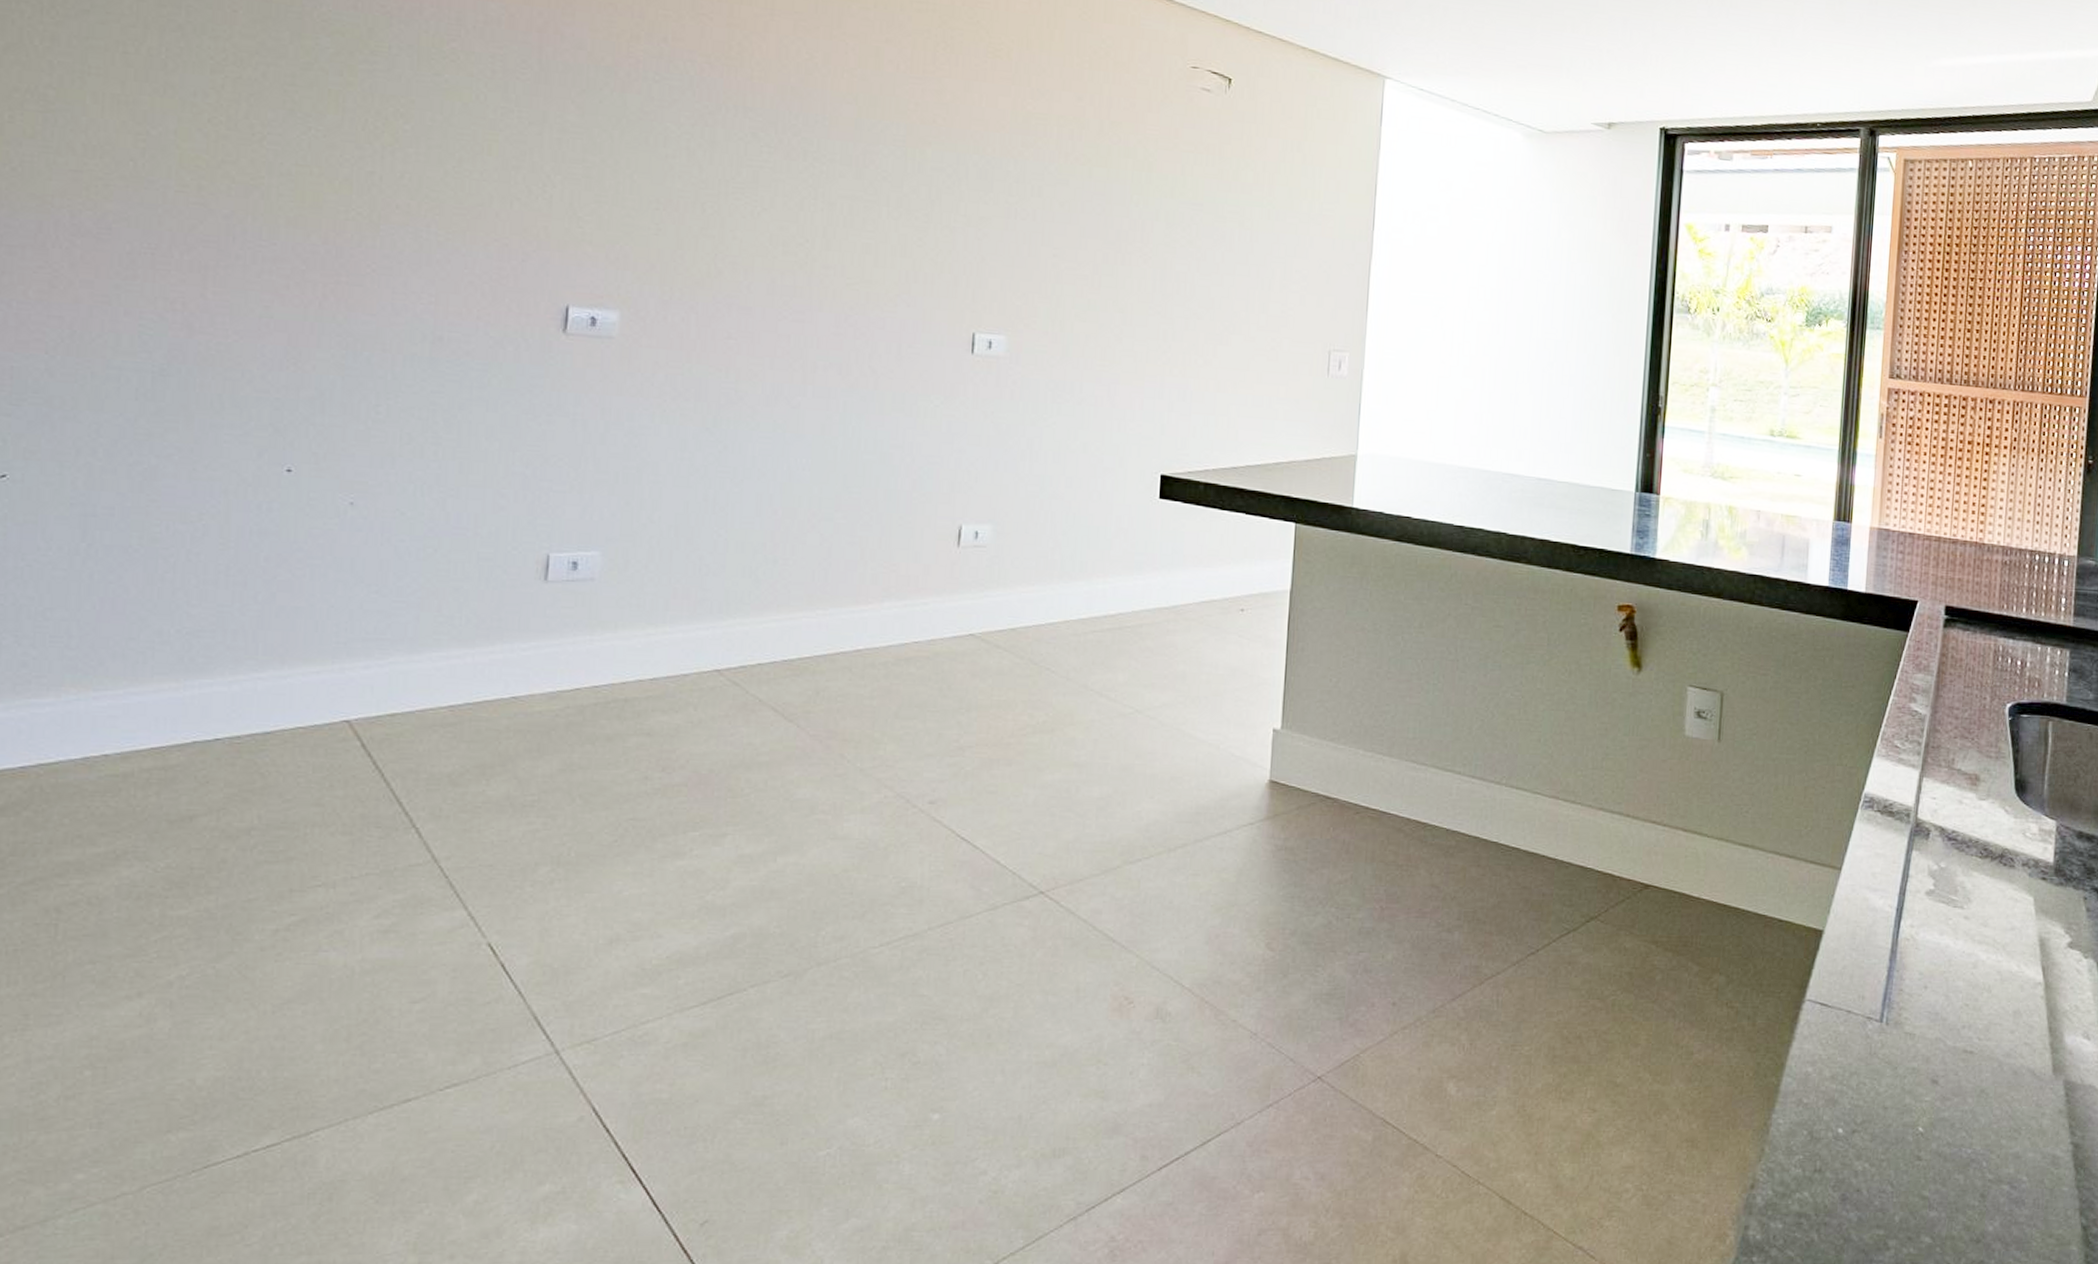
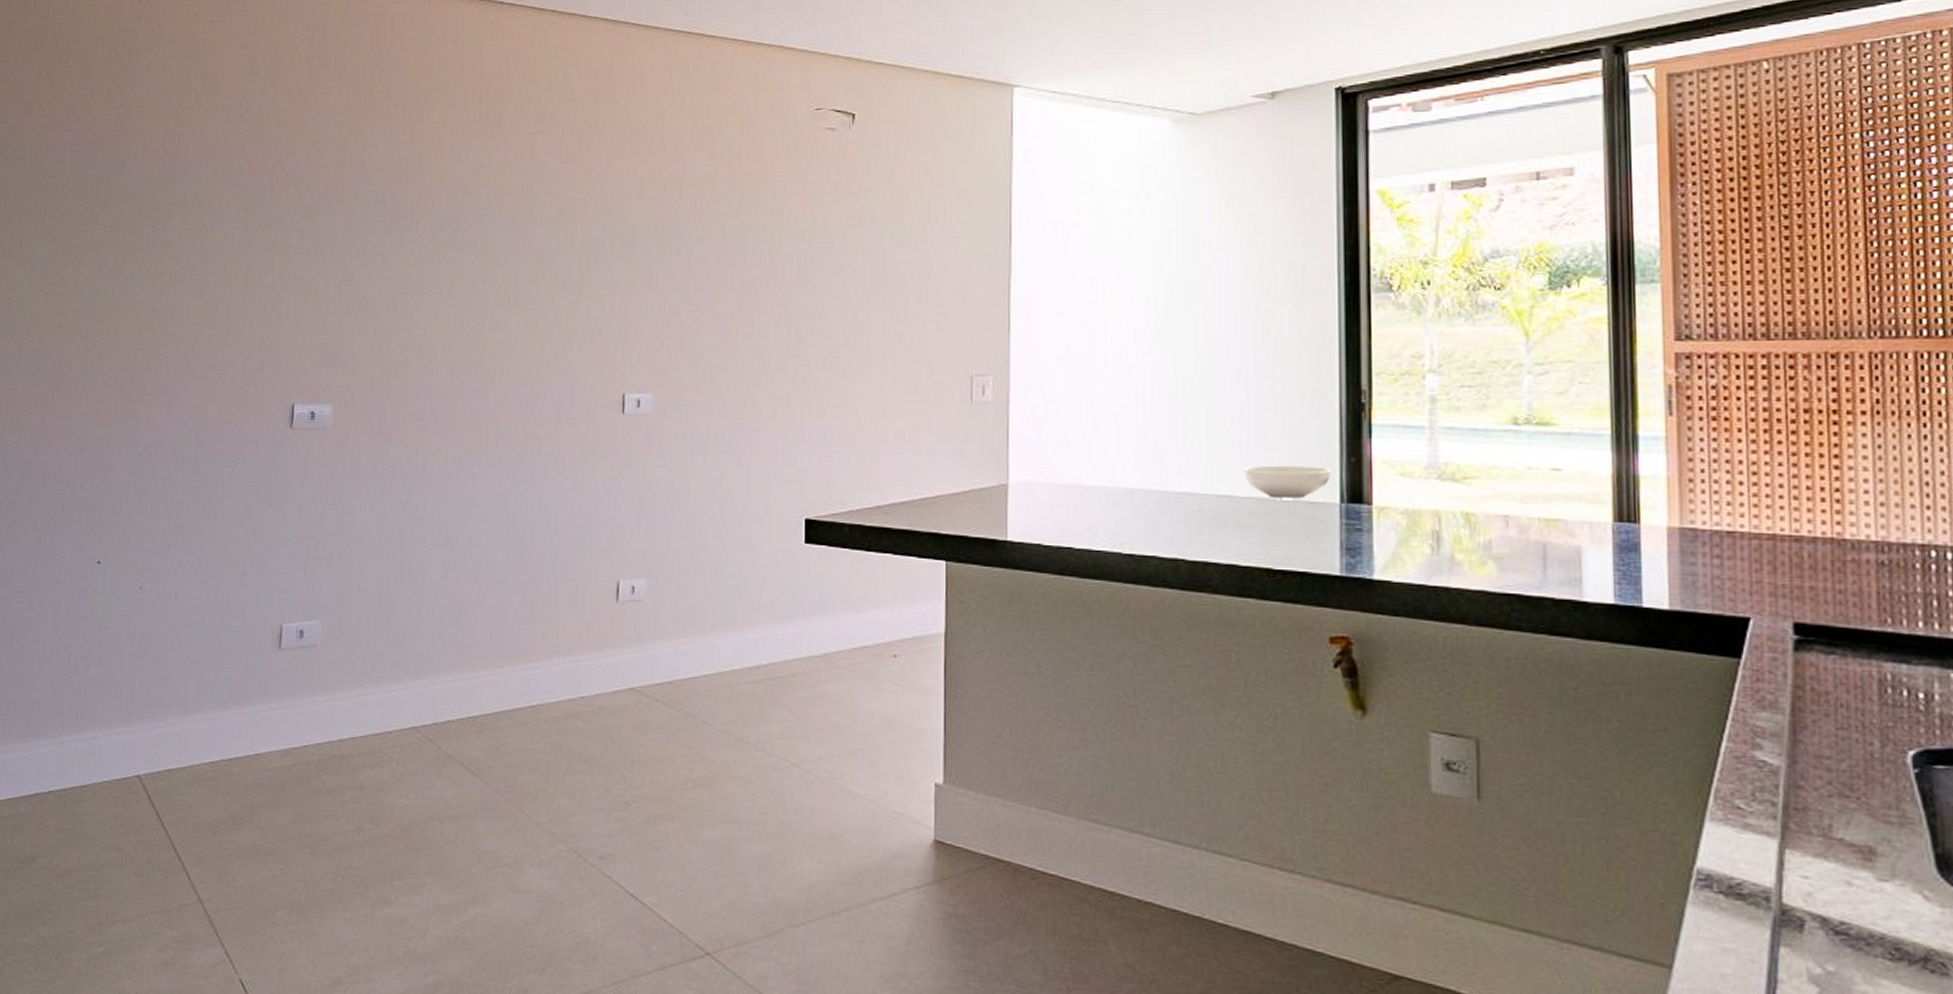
bowl: none [1560,454,1631,486] -> present [1243,465,1332,499]

